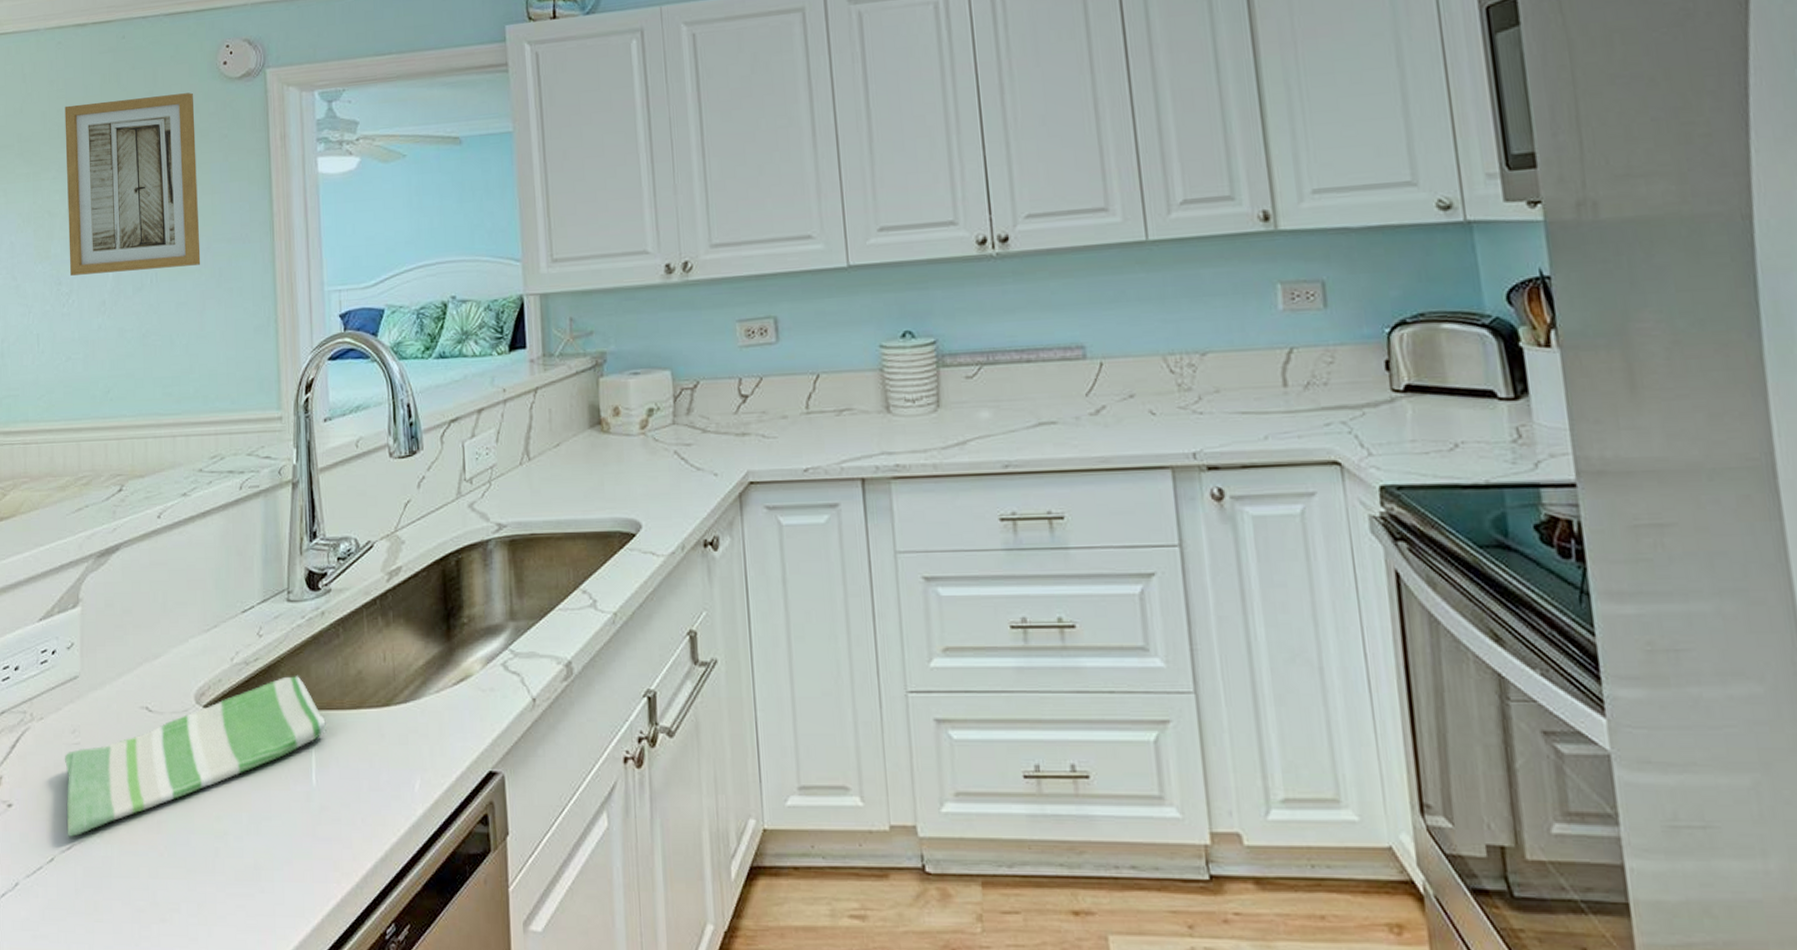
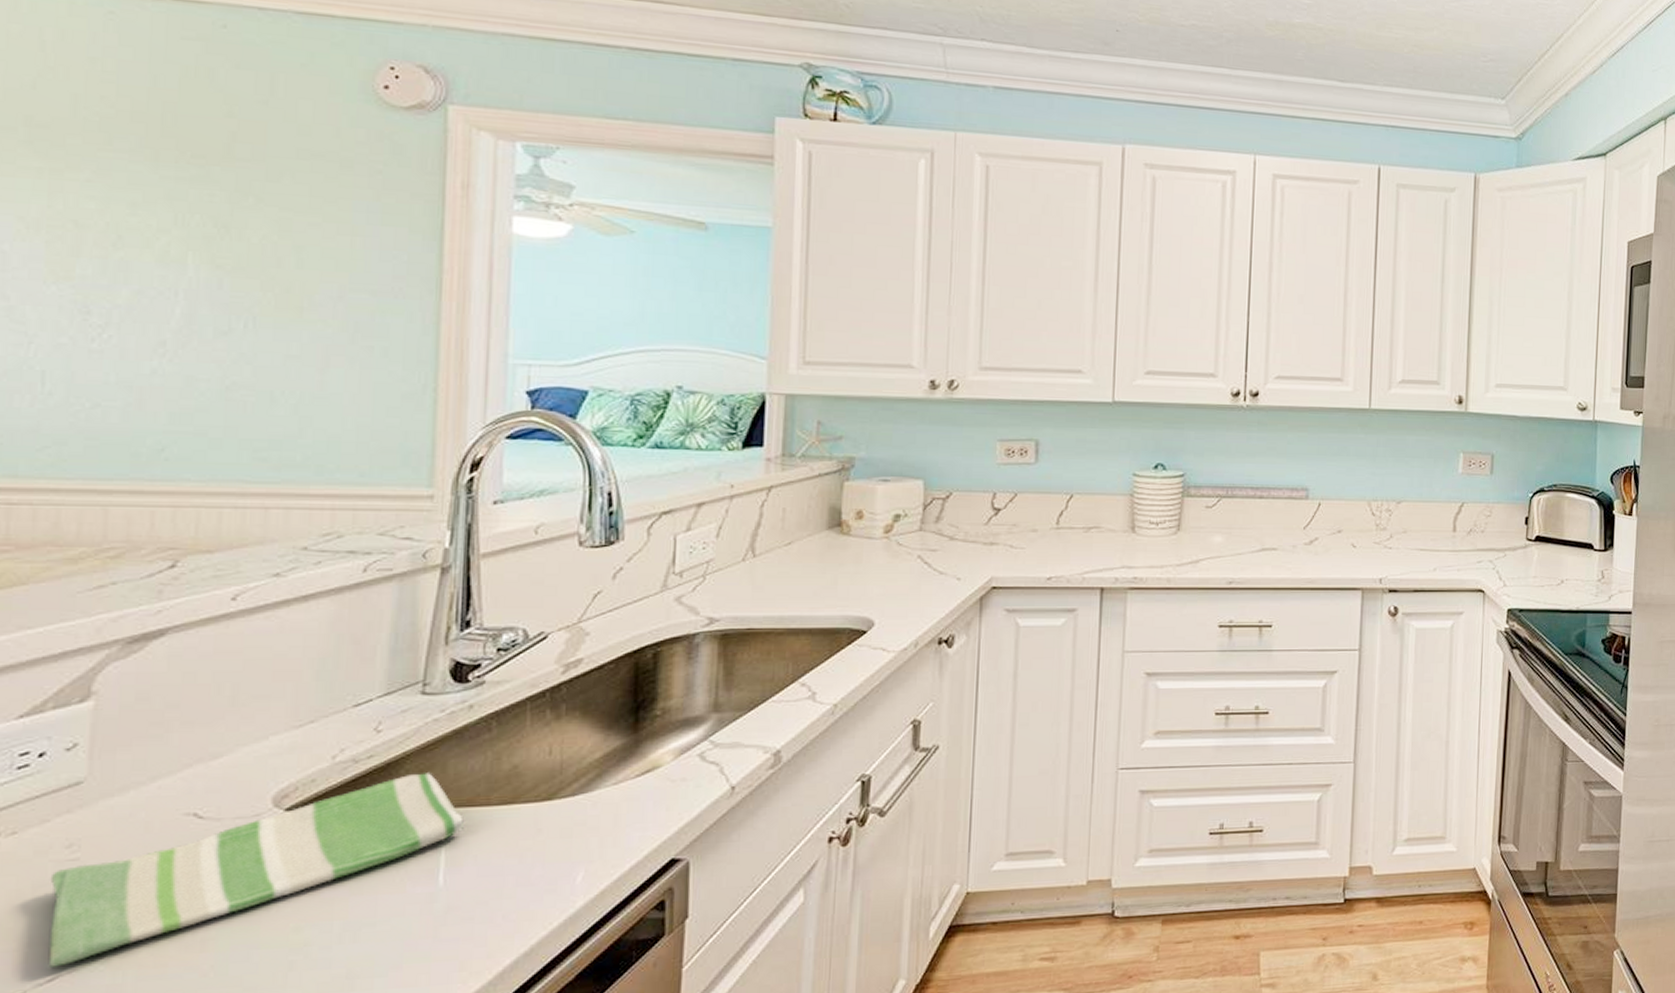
wall art: present [64,92,201,276] -> none [106,93,334,315]

